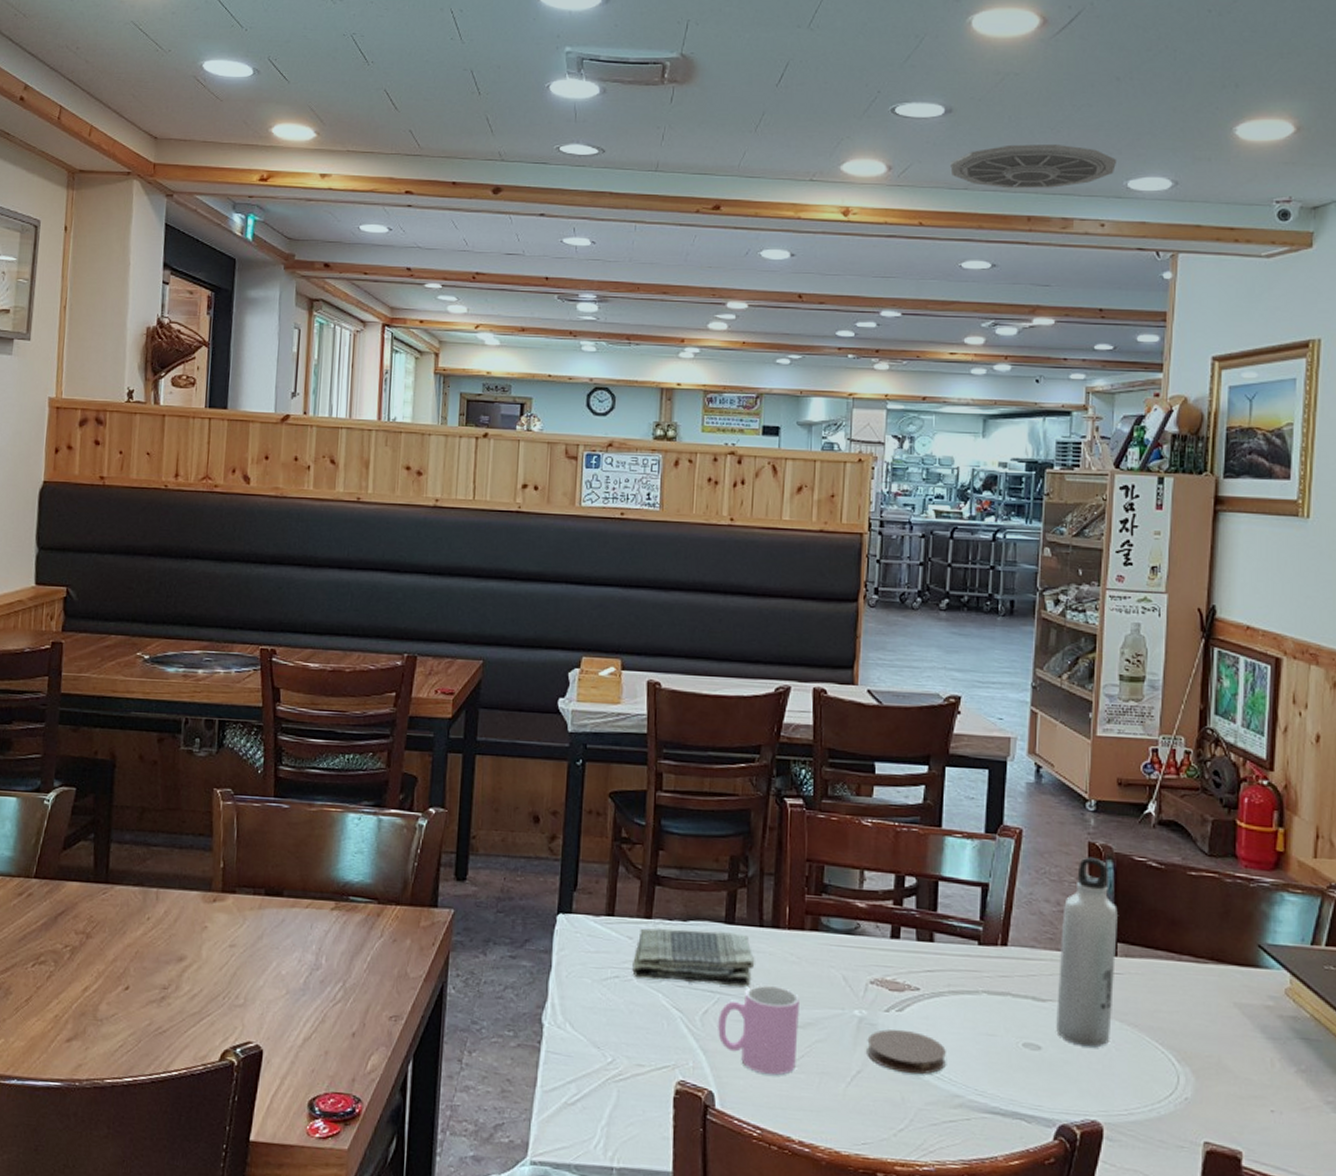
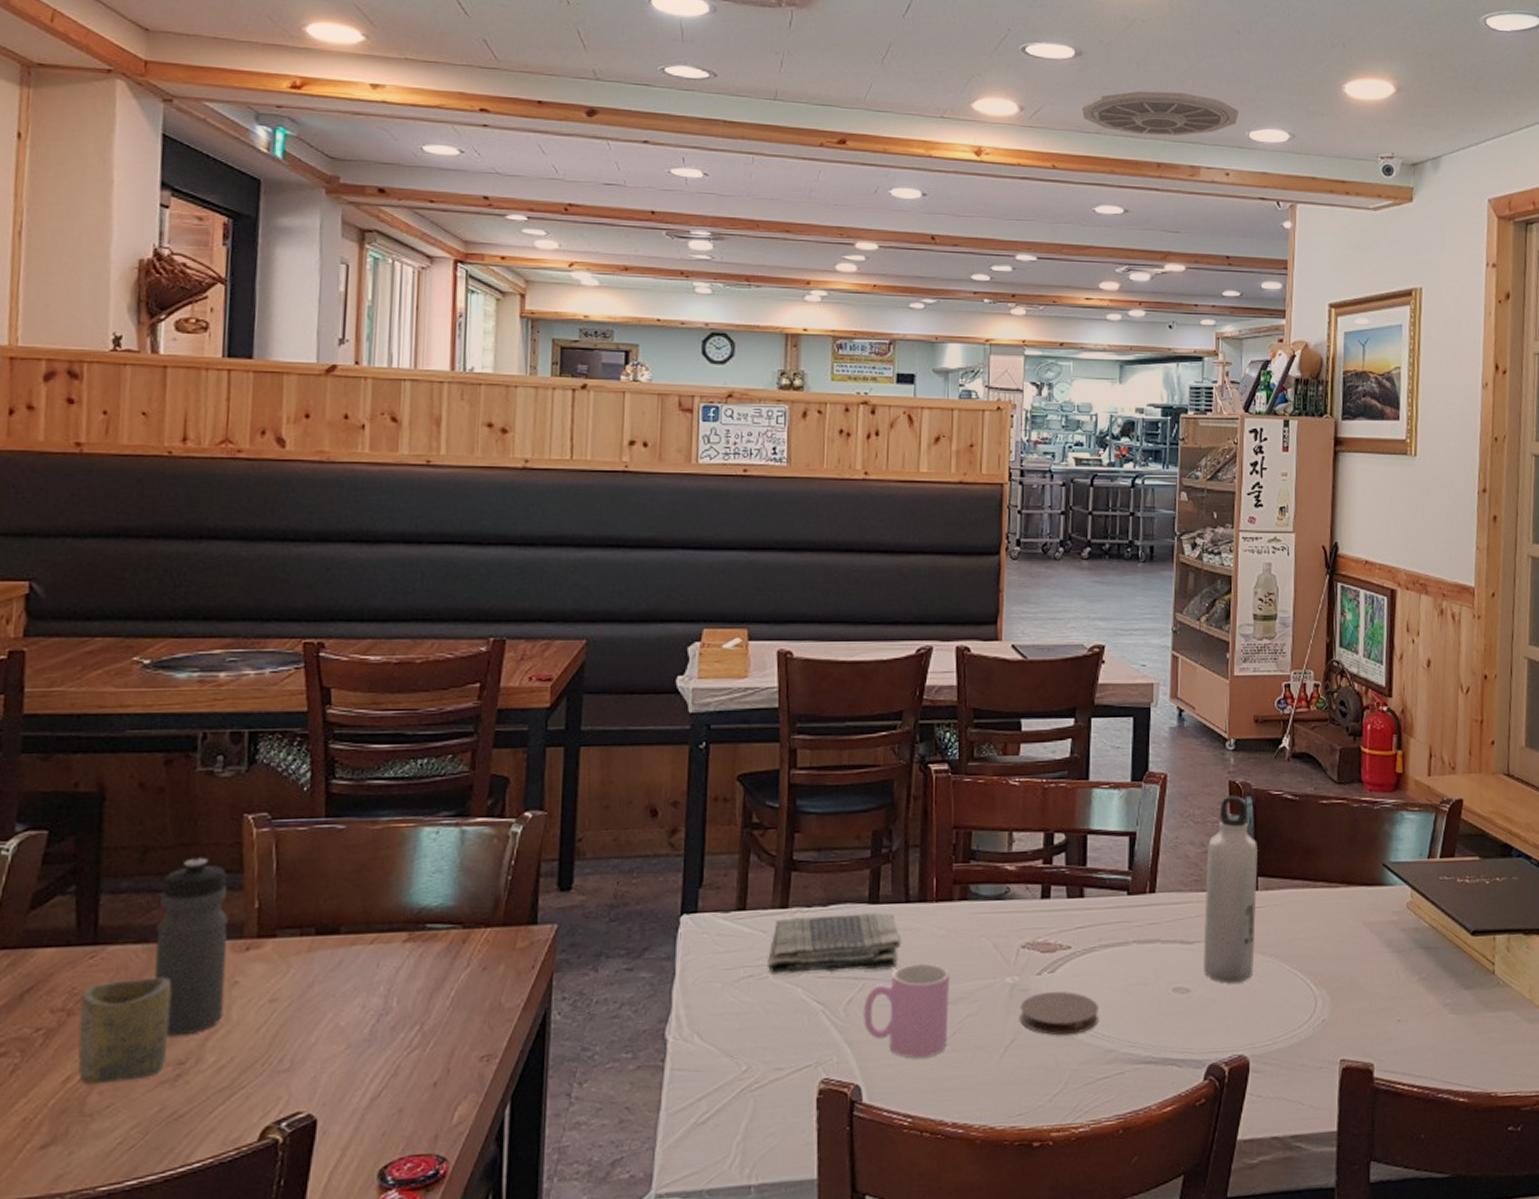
cup: none [93,914,160,997] -> present [78,978,172,1086]
water bottle: none [147,821,201,966] -> present [153,857,228,1037]

